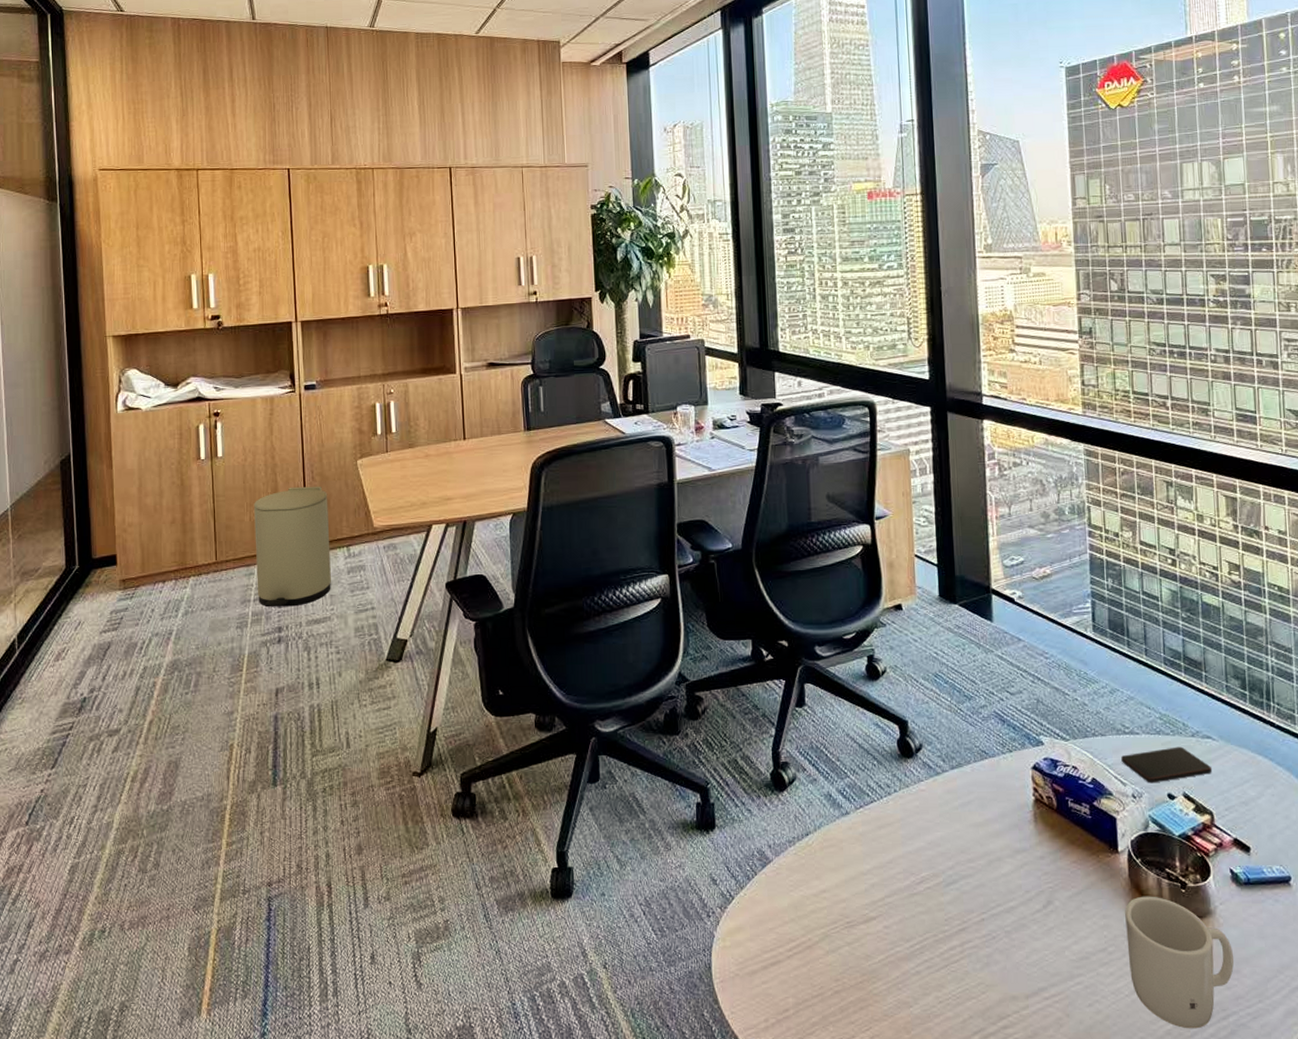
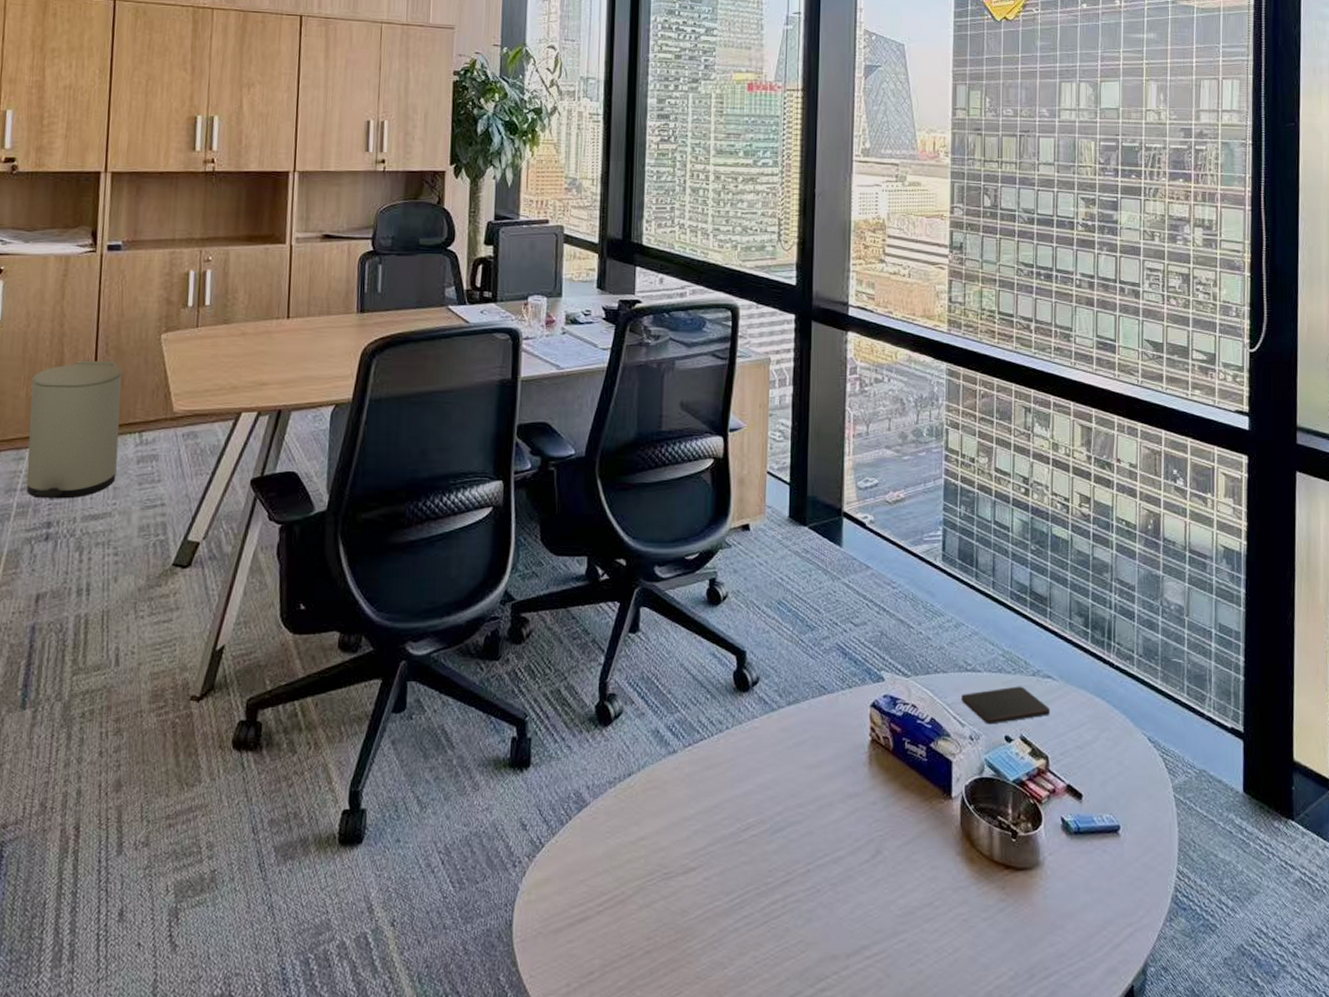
mug: present [1125,896,1234,1029] -> none [954,845,1060,990]

